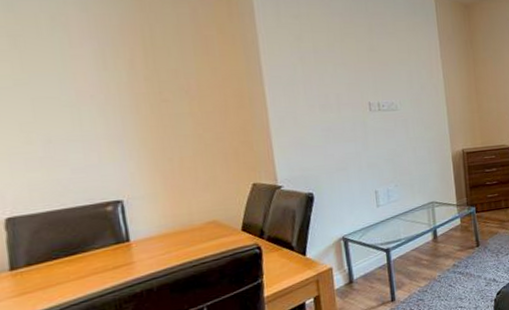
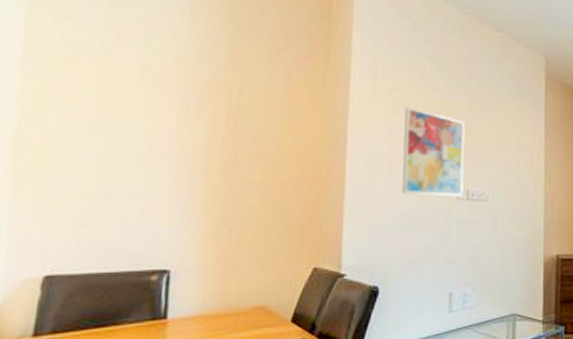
wall art: none [310,33,375,112] -> present [402,107,465,198]

